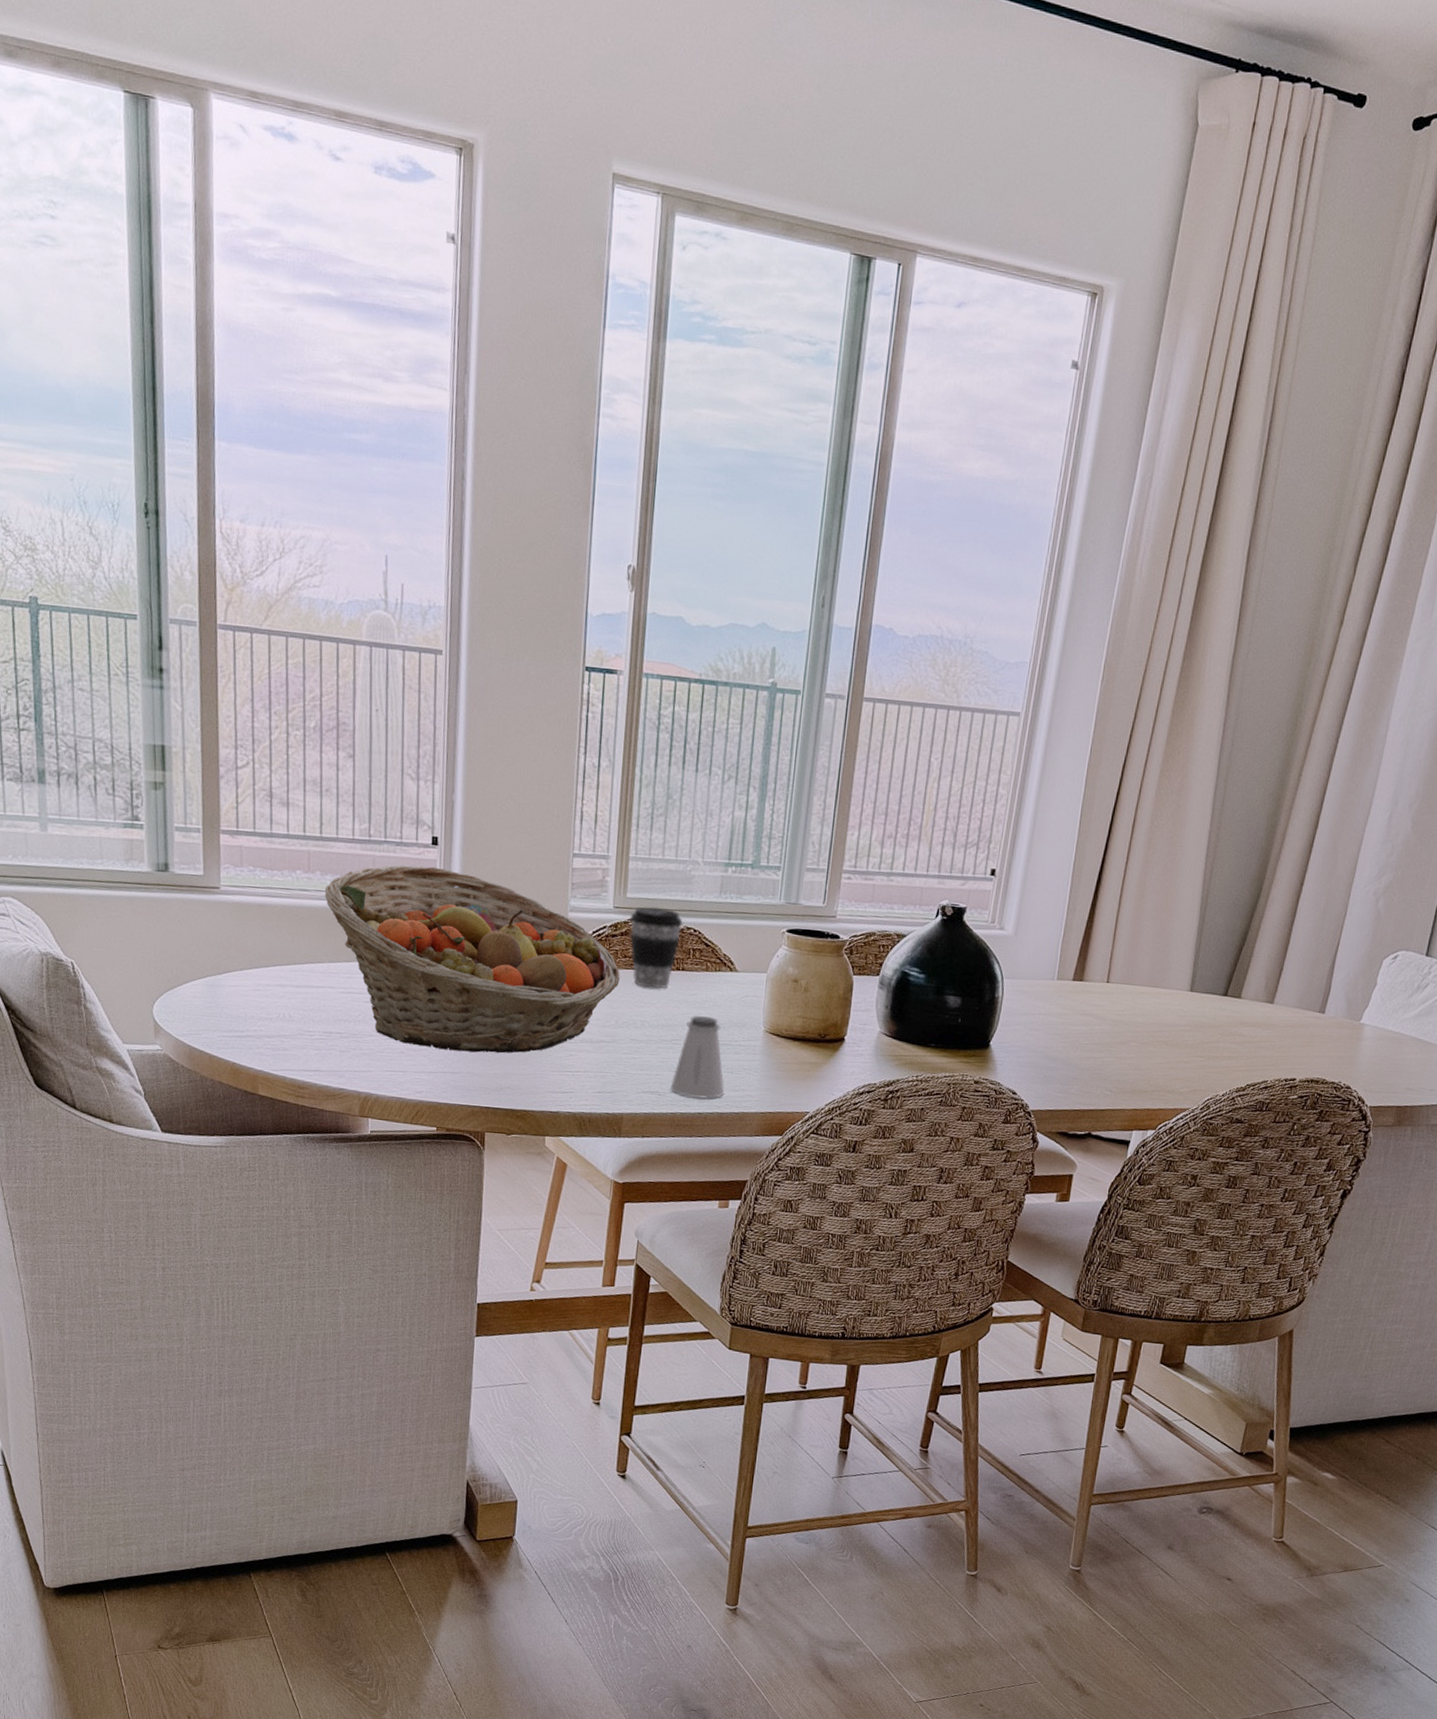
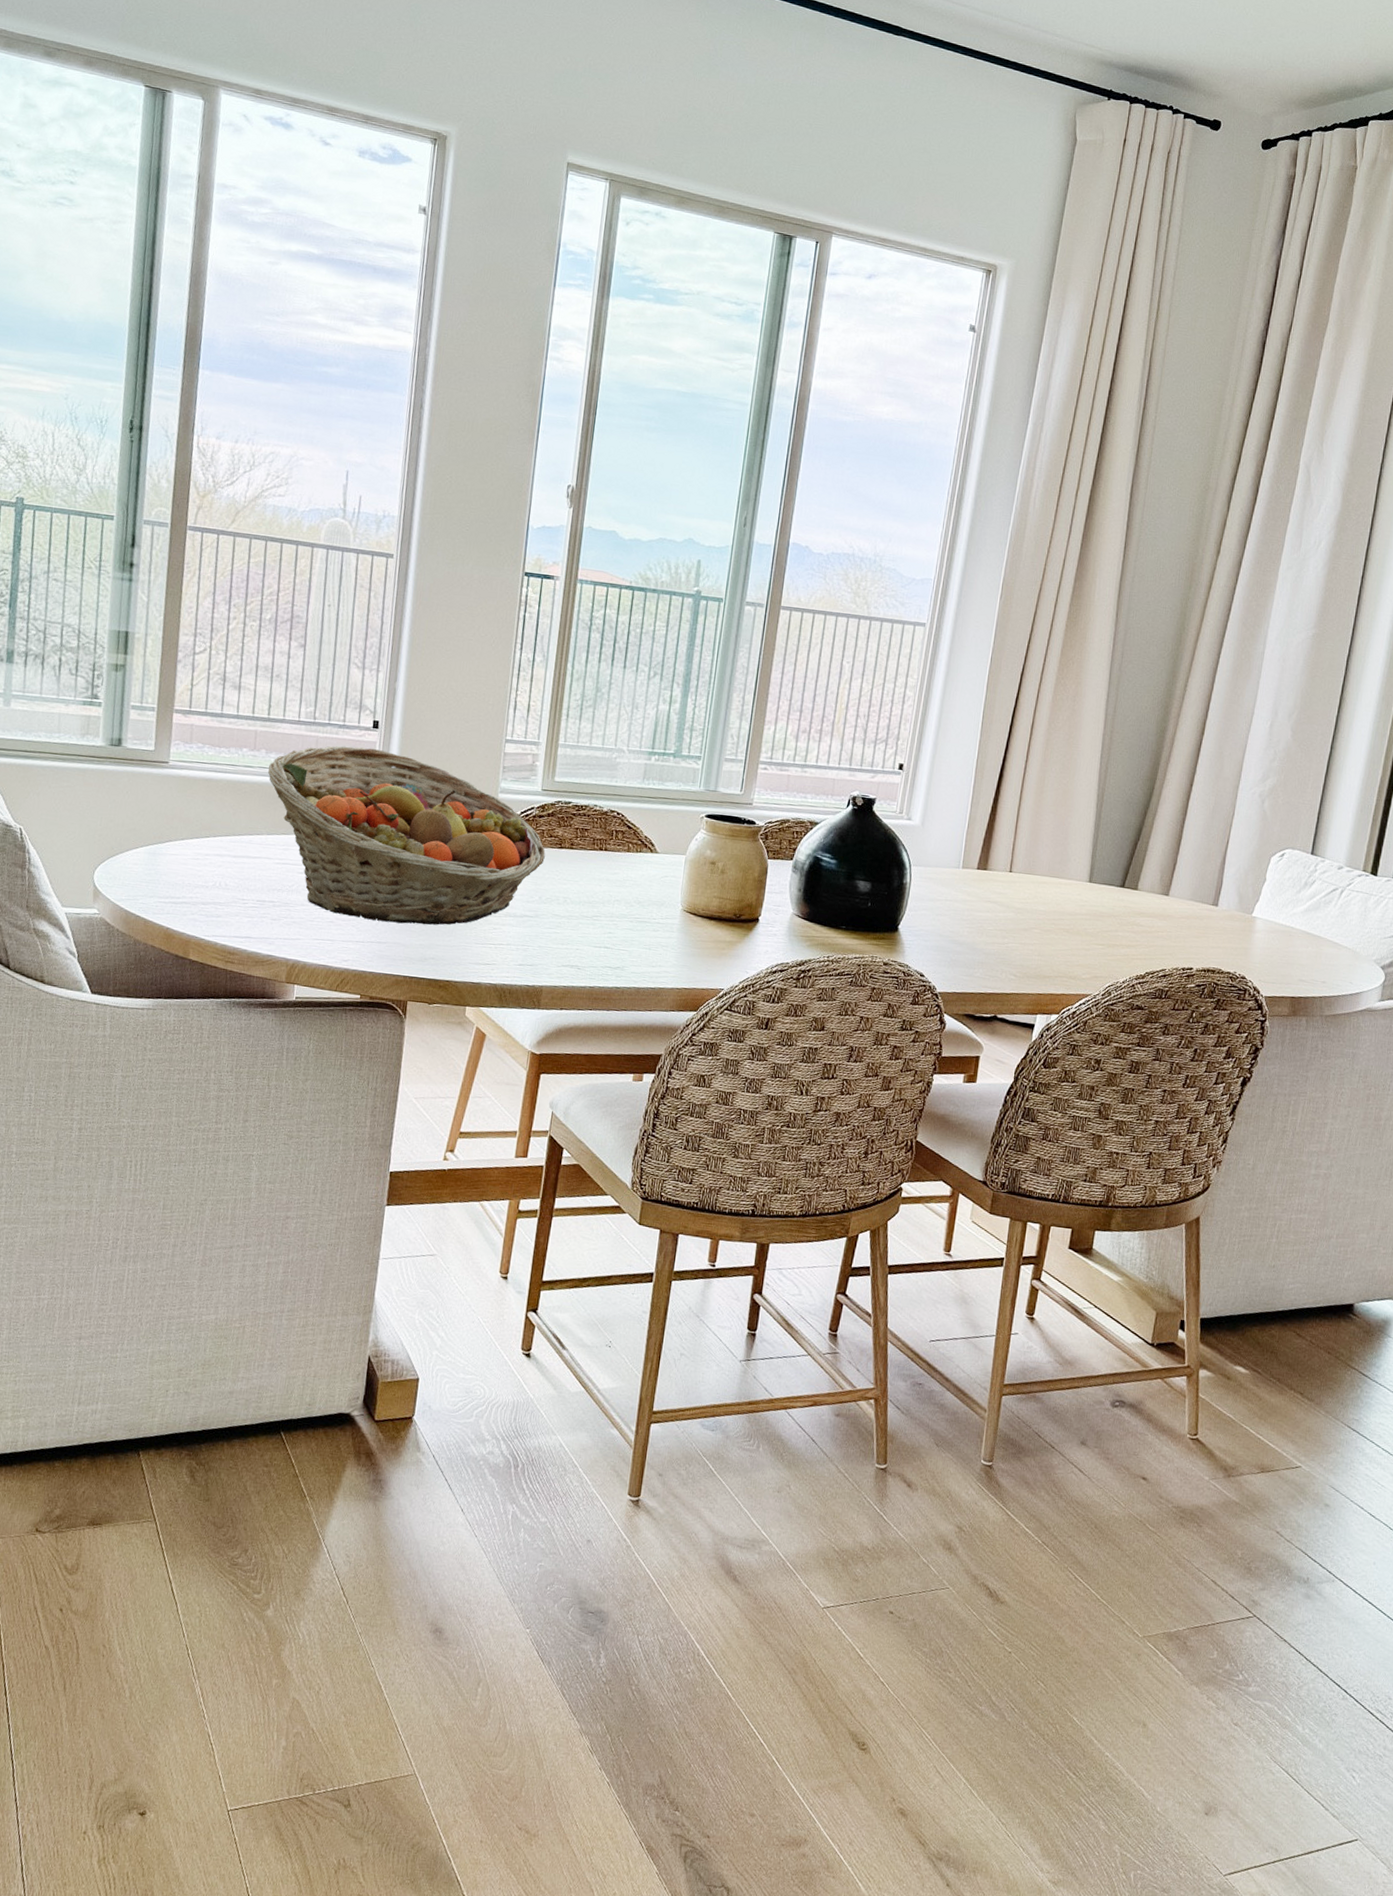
coffee cup: present [629,906,683,989] -> none [556,790,607,867]
saltshaker: present [670,1016,725,1099] -> none [589,894,642,974]

